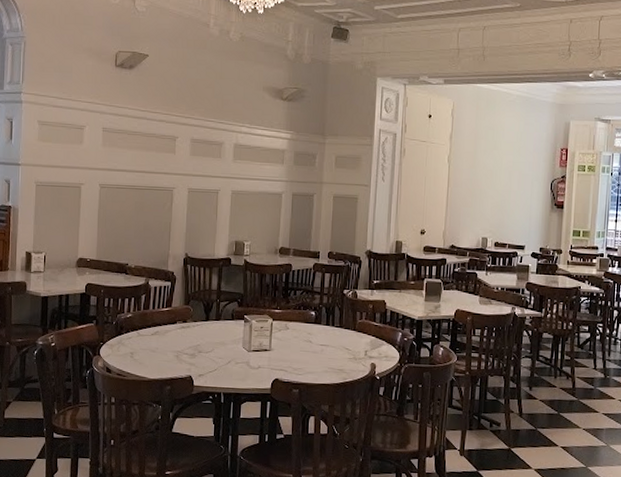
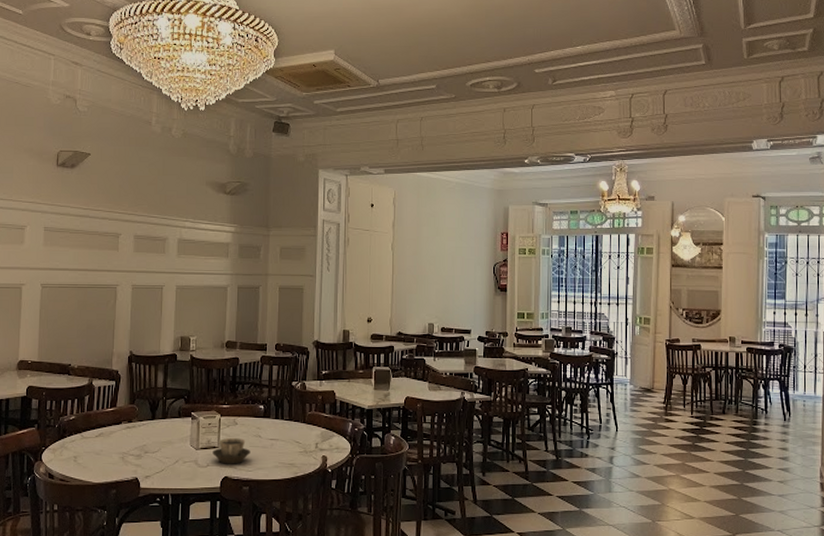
cup: none [264,341,301,367] -> present [213,437,250,464]

